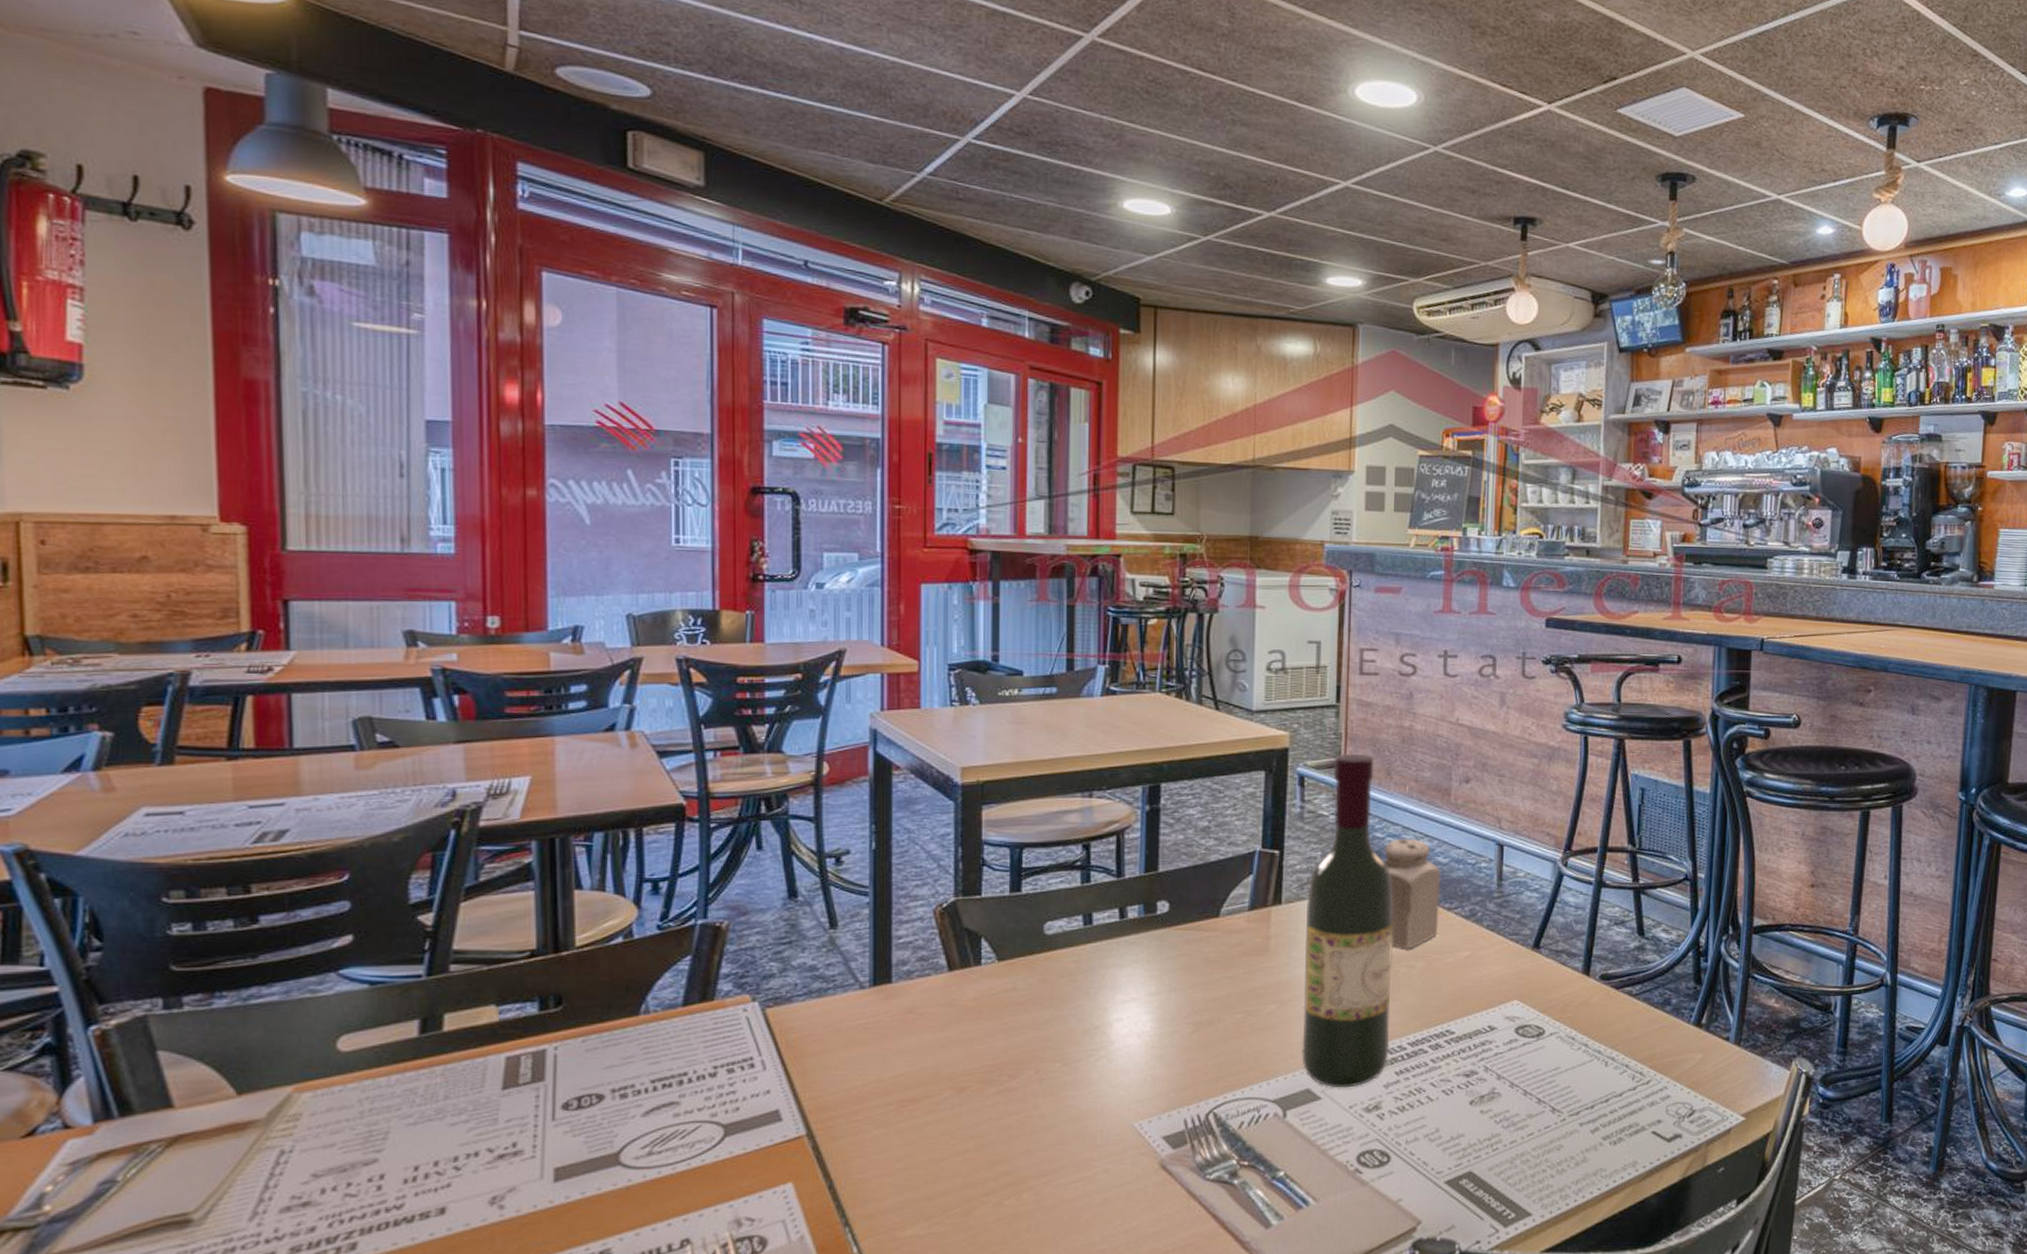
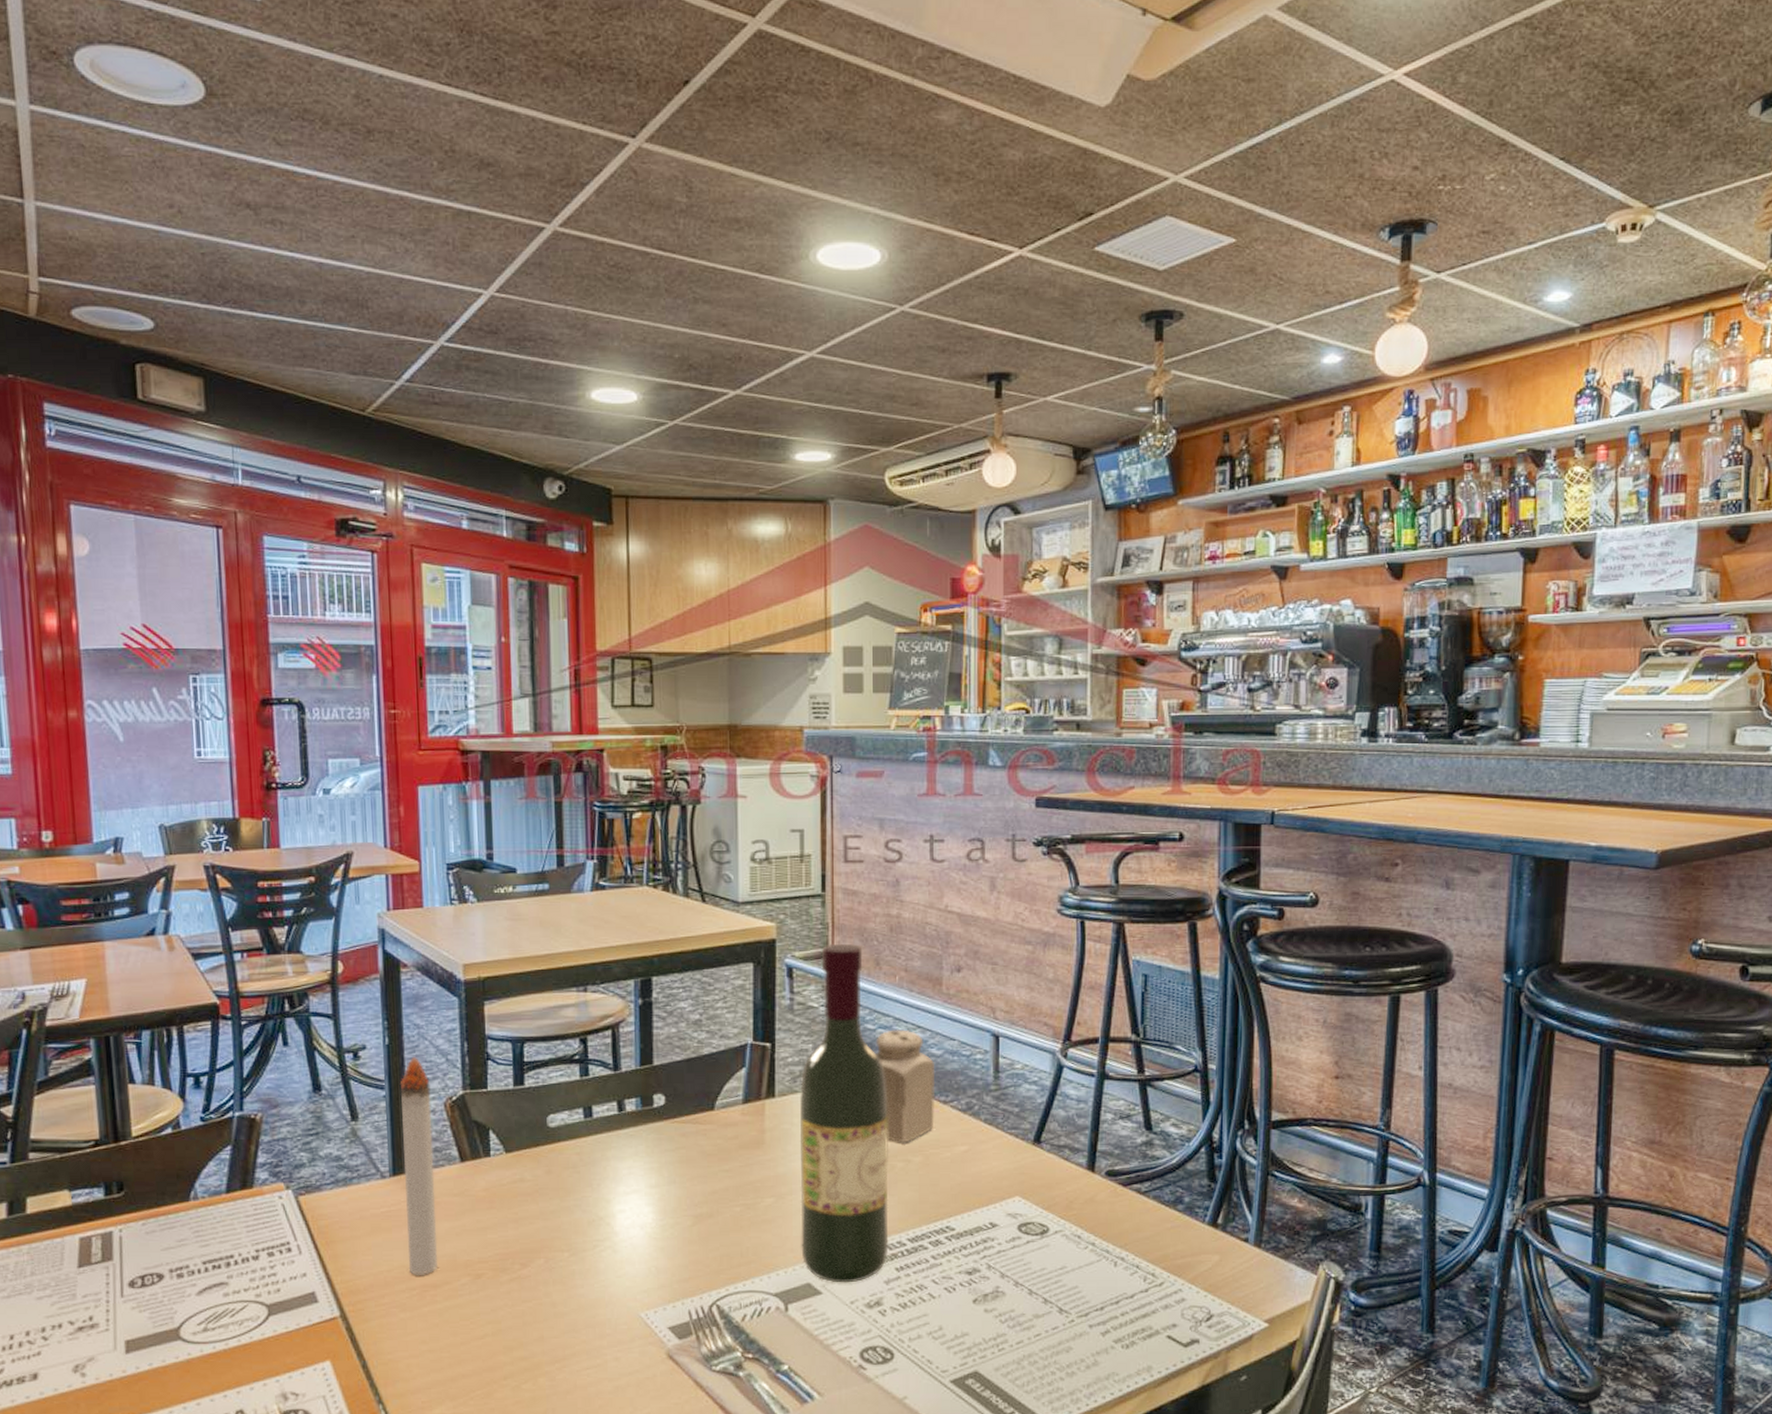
candle: none [885,861,919,1090] -> present [399,1056,439,1275]

